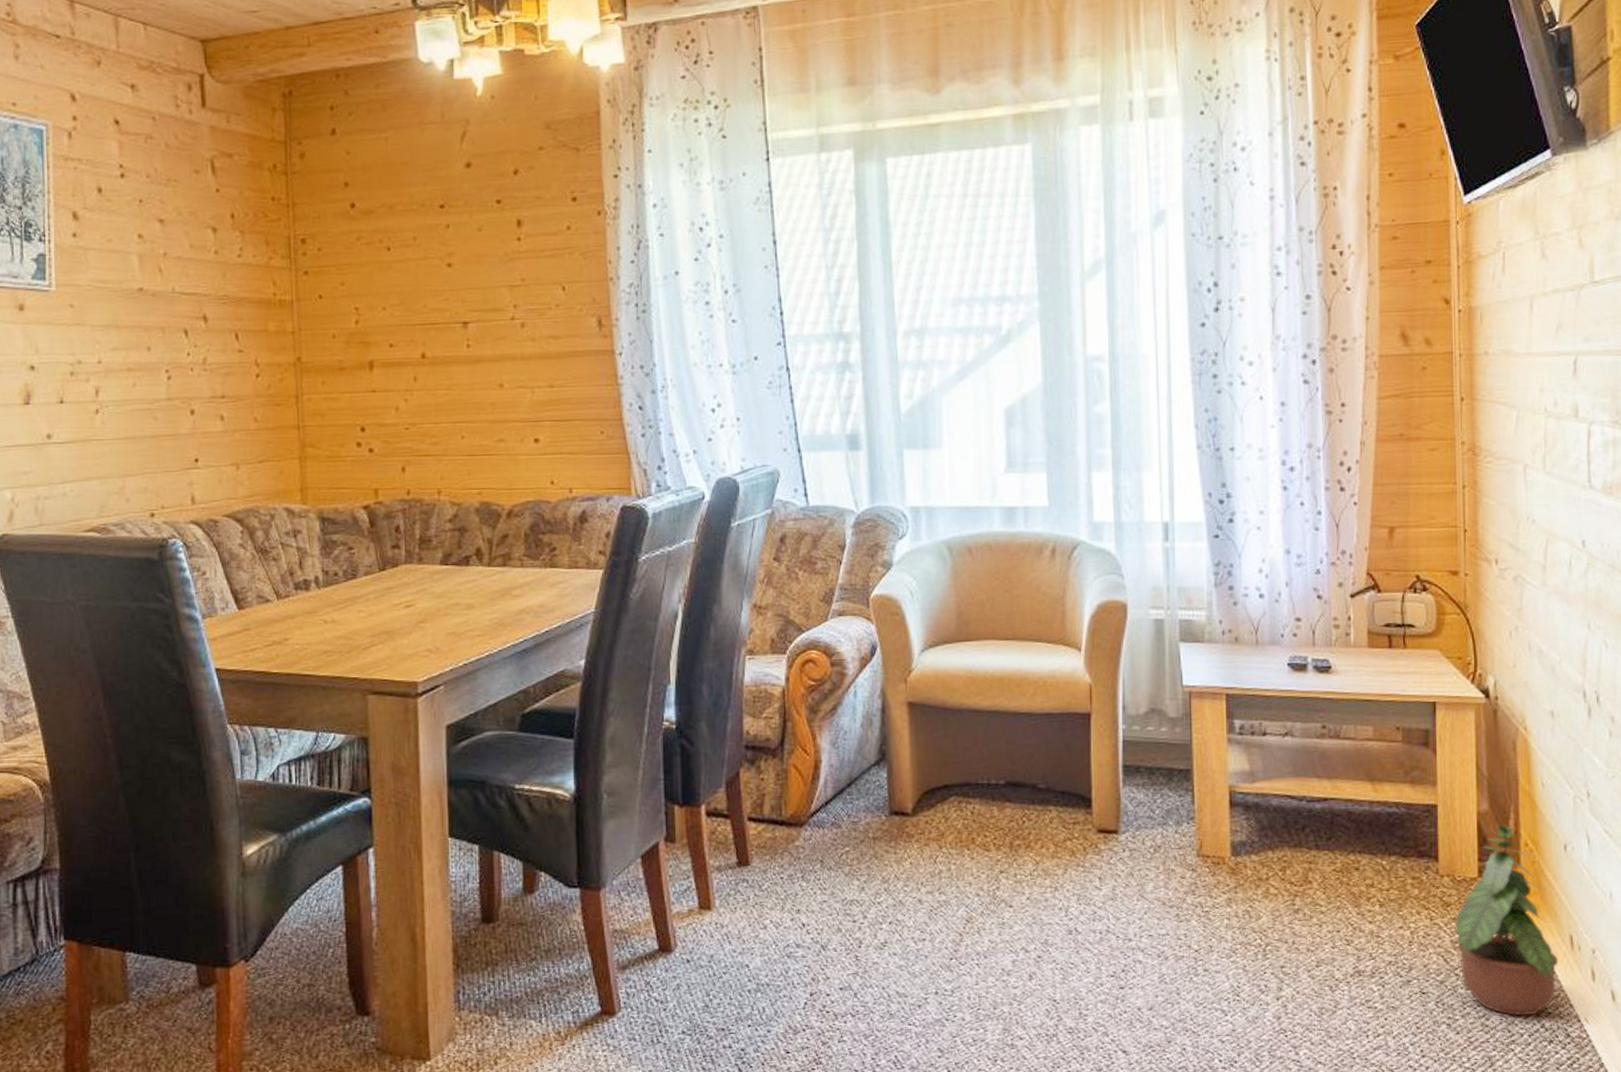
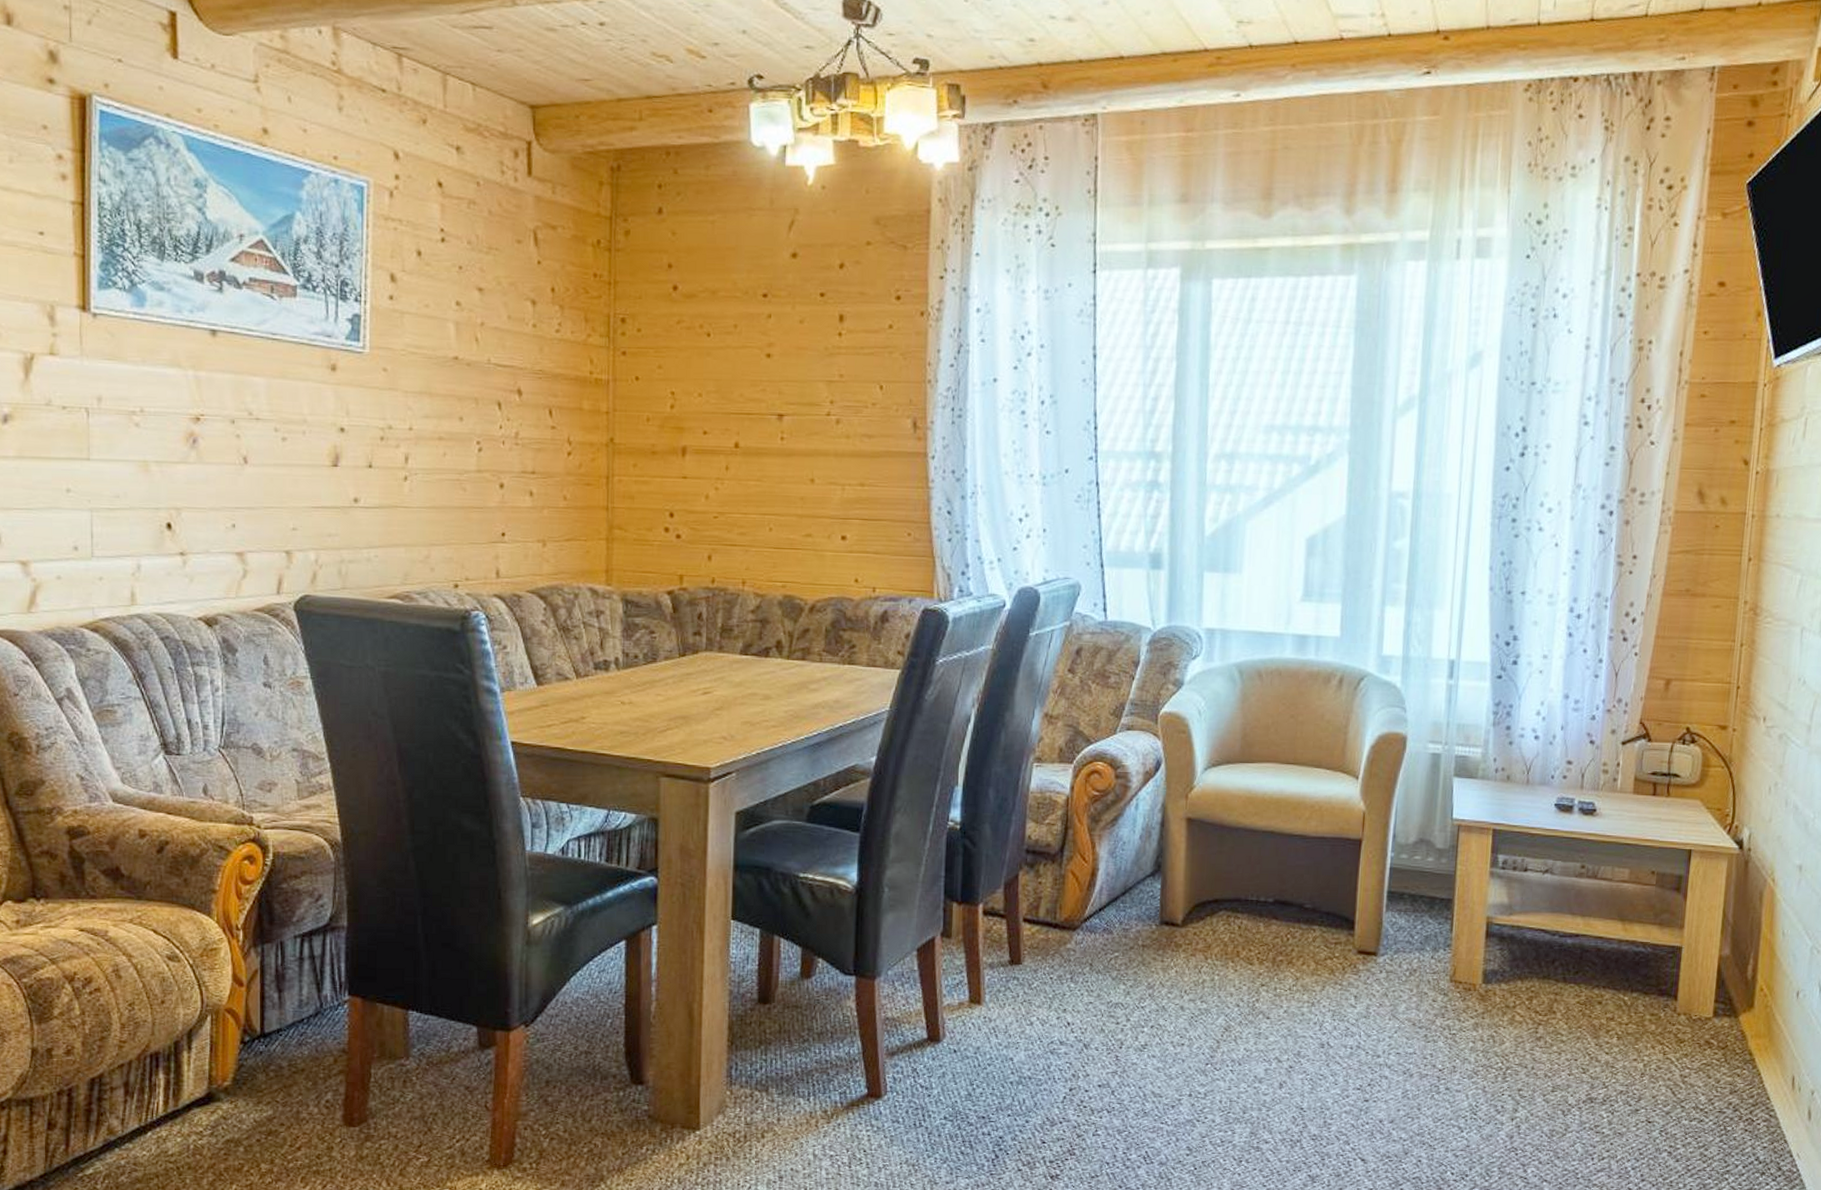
potted plant: present [1449,824,1559,1016] -> none [1678,969,1779,1149]

